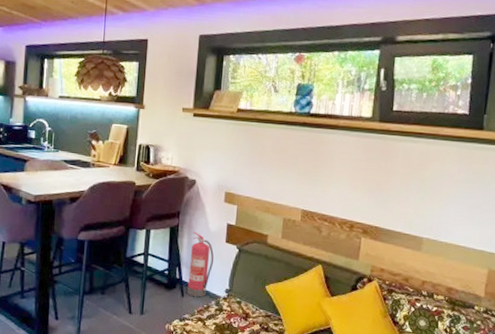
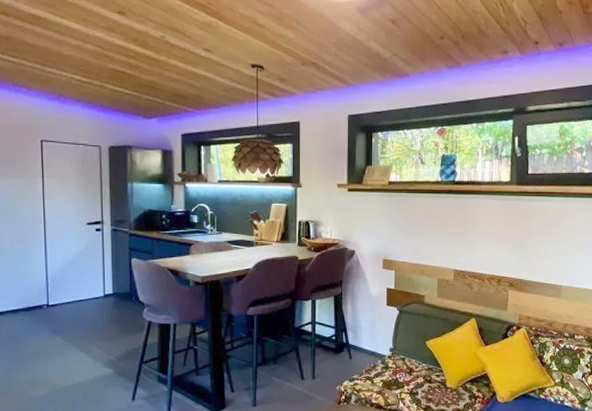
fire extinguisher: present [187,231,214,298] -> none [355,298,376,358]

